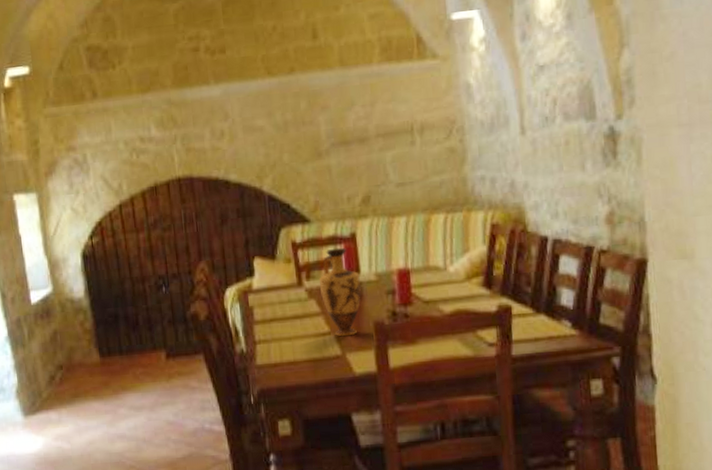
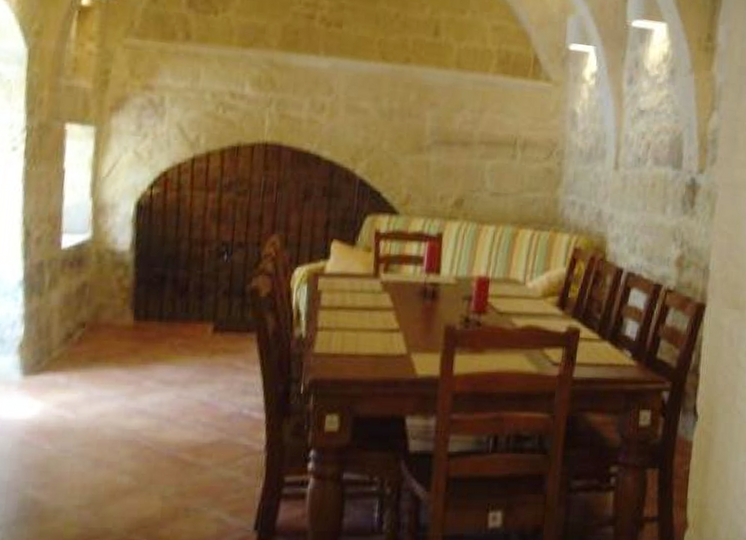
vase: present [318,247,362,337] -> none [396,244,440,336]

